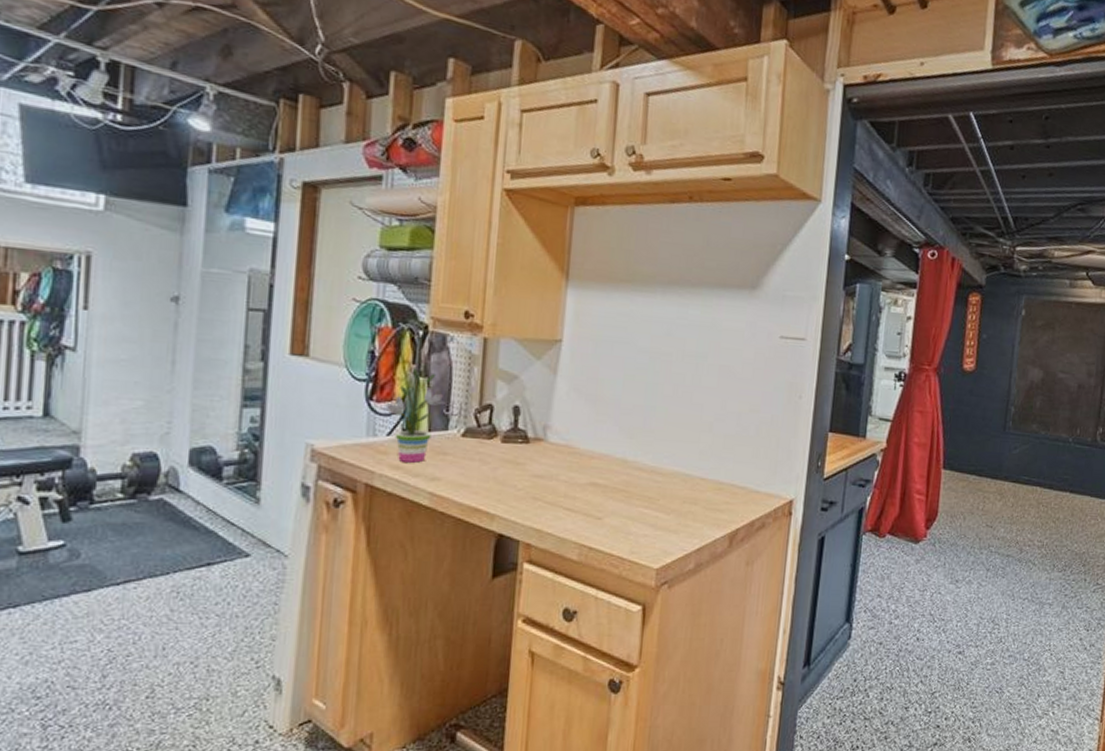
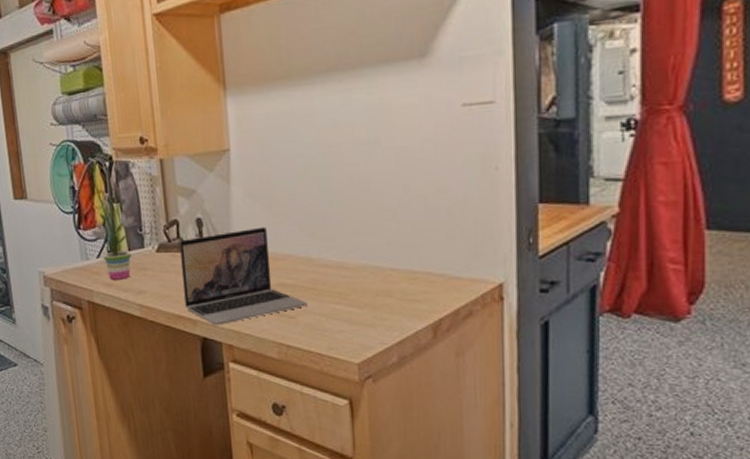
laptop: none [485,423,616,522] -> present [179,226,307,326]

